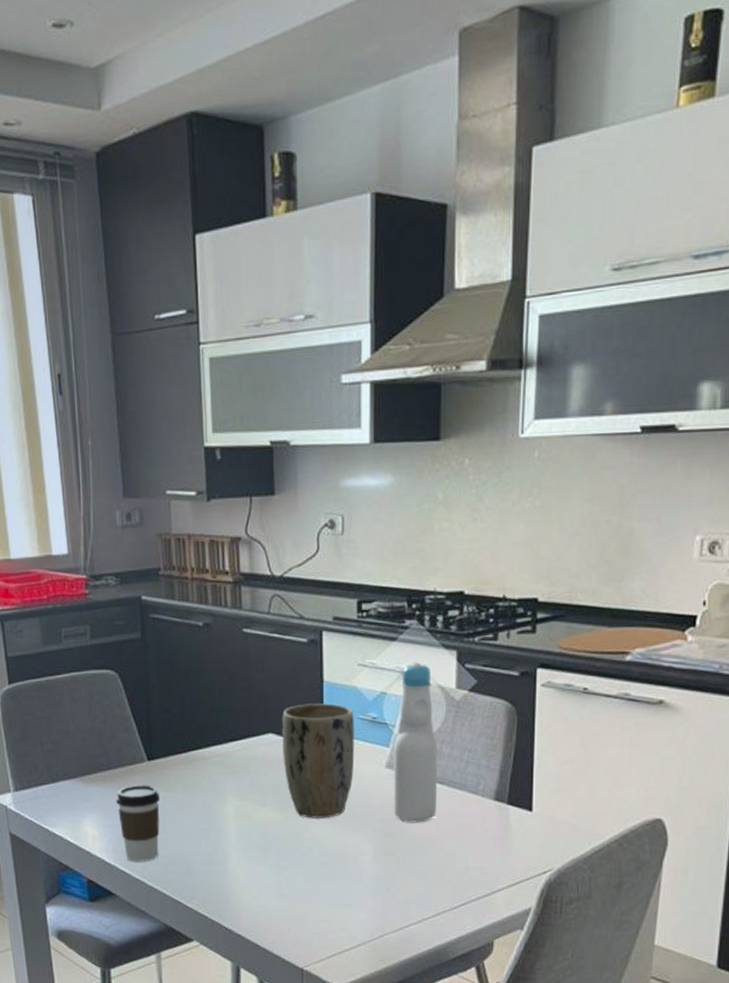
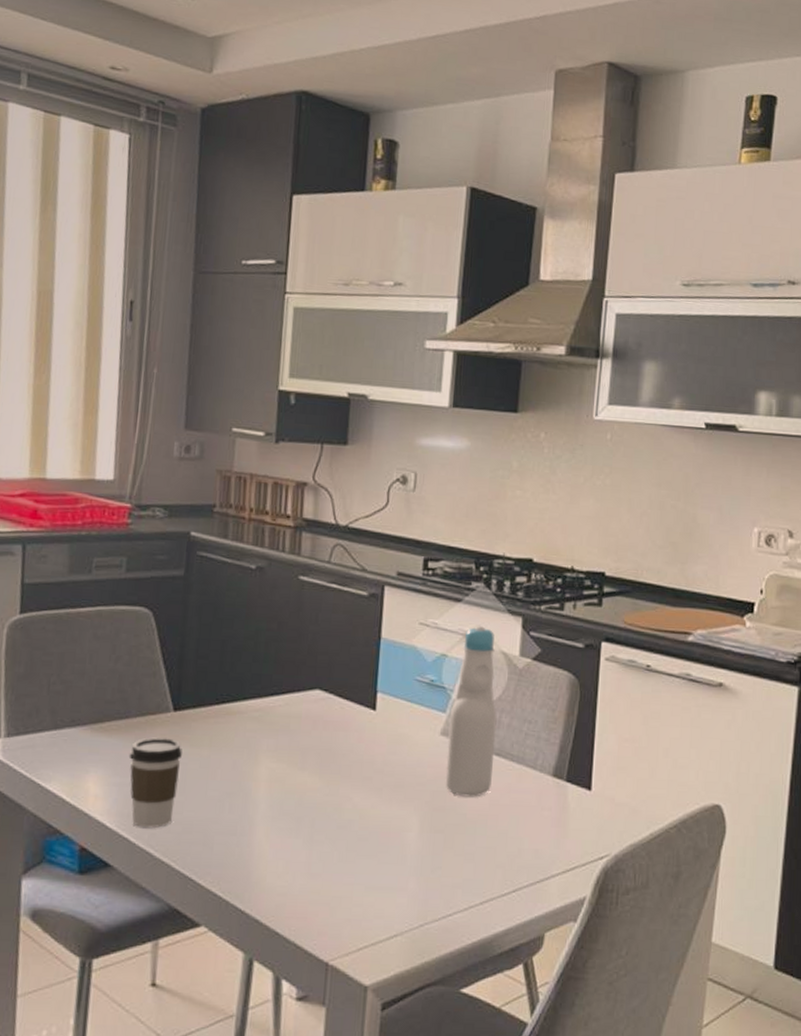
plant pot: present [281,703,355,818] -> none [329,660,411,787]

